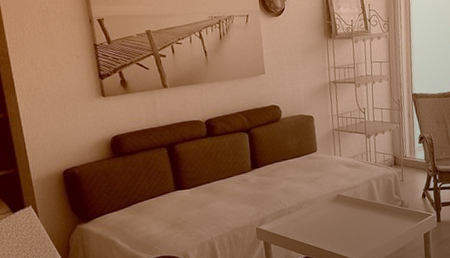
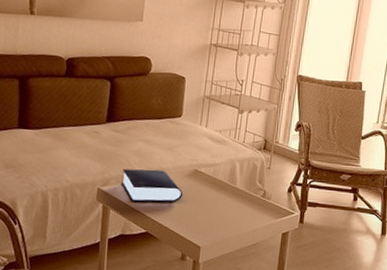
book: none [275,201,331,234] -> present [122,168,182,203]

